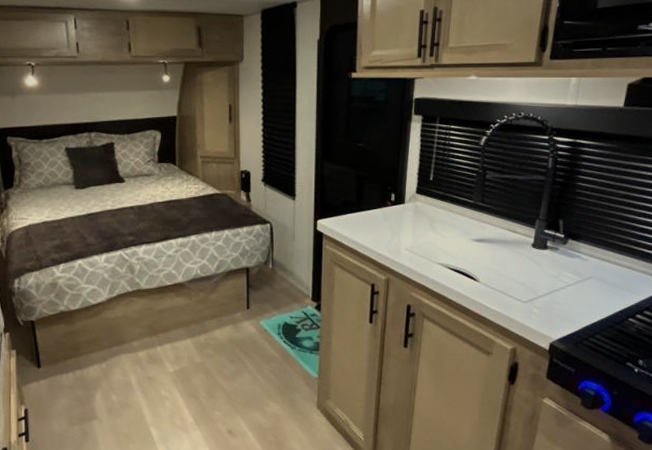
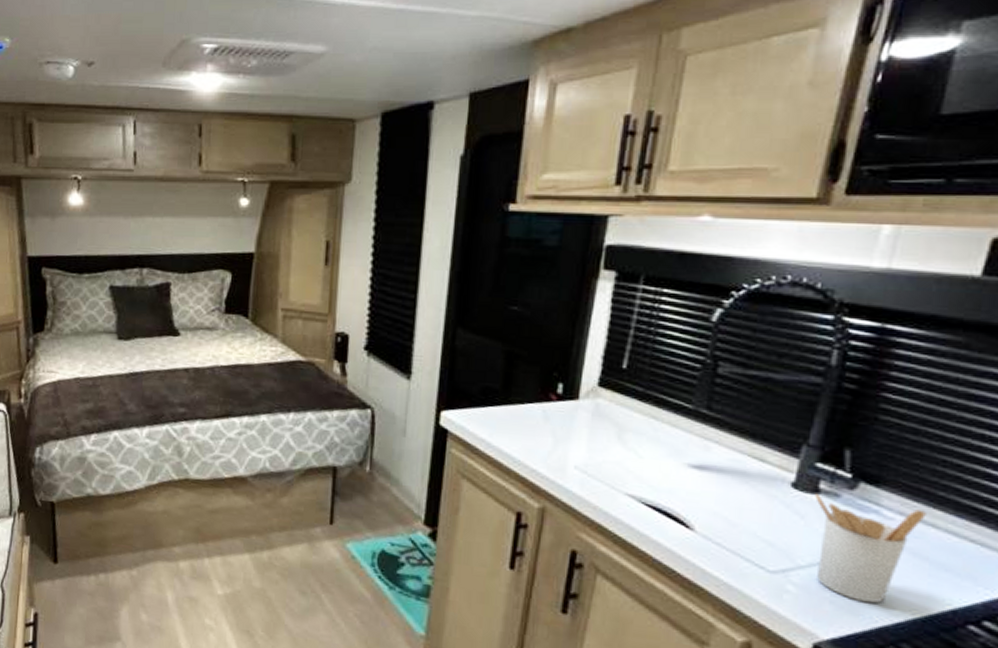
utensil holder: none [545,249,604,314] -> present [815,493,926,604]

